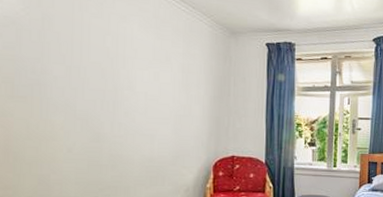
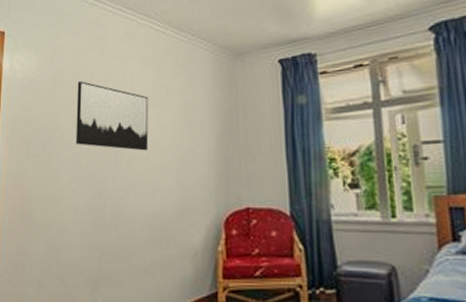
wall art: none [69,30,149,104] -> present [75,81,149,151]

